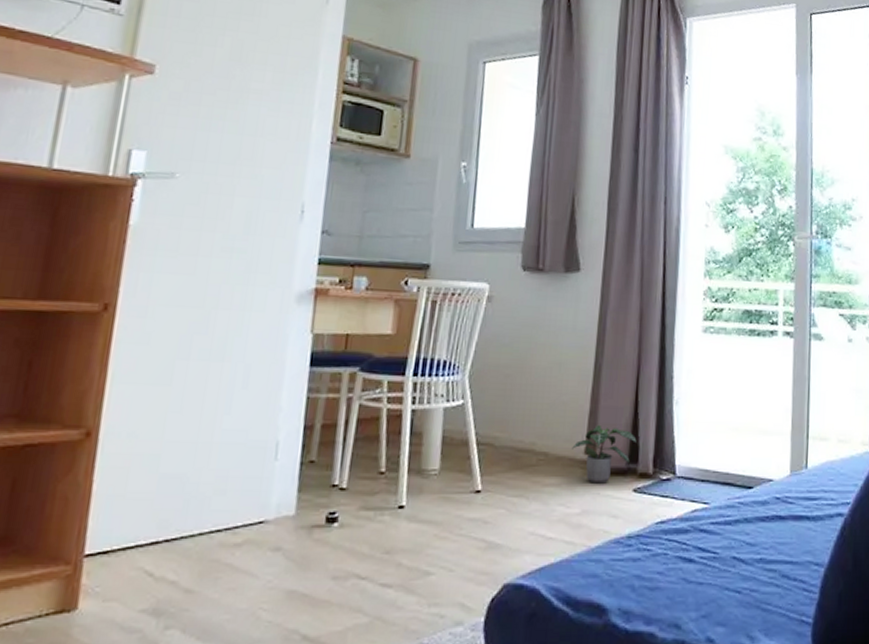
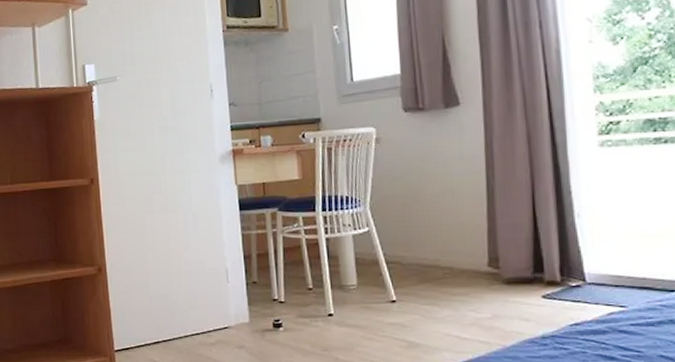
potted plant: present [572,424,637,484] -> none [475,240,540,292]

